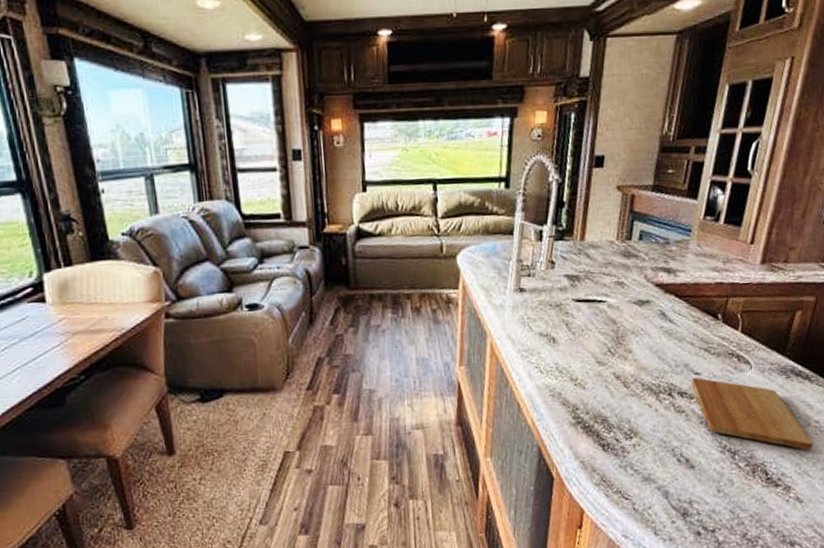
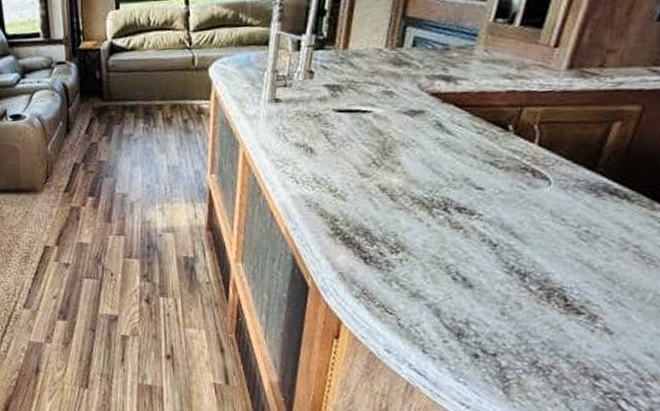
cutting board: present [691,377,813,451] -> none [471,192,631,278]

